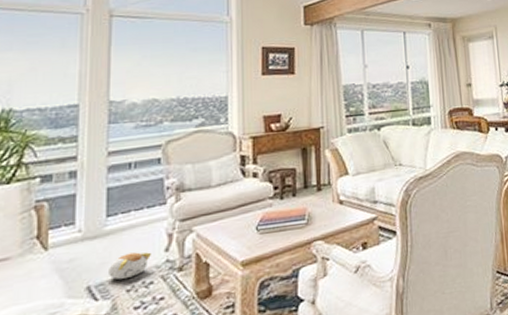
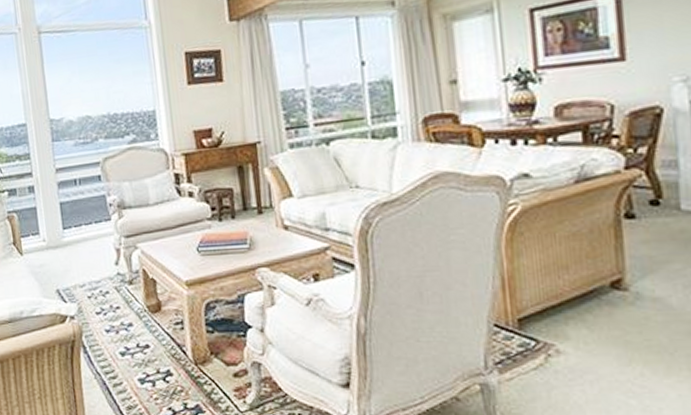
plush toy: present [107,252,152,280] -> none [70,263,105,287]

